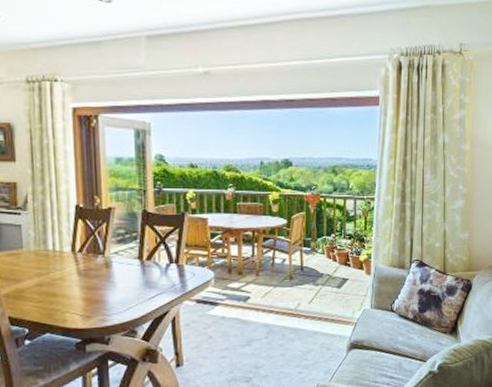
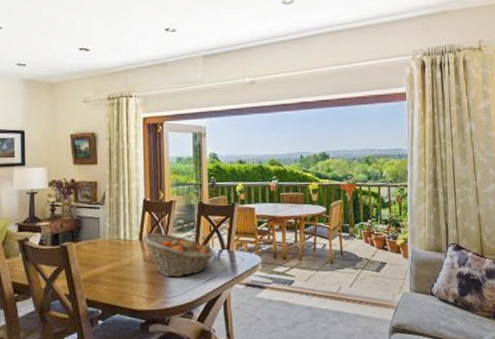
fruit basket: none [76,244,161,293] -> present [143,233,214,277]

